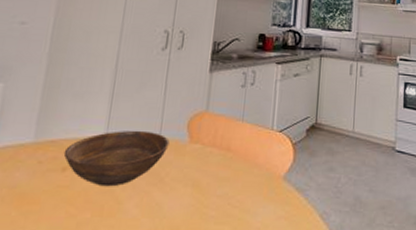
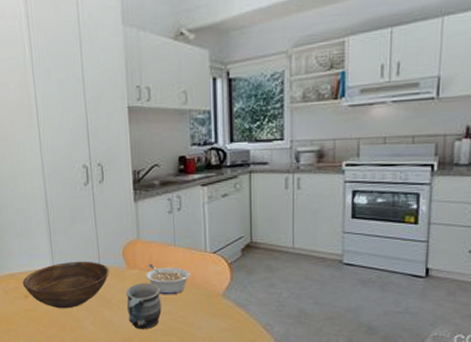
mug: none [180,159,220,216] -> present [125,282,162,330]
legume: none [207,138,255,175] -> present [145,263,191,295]

